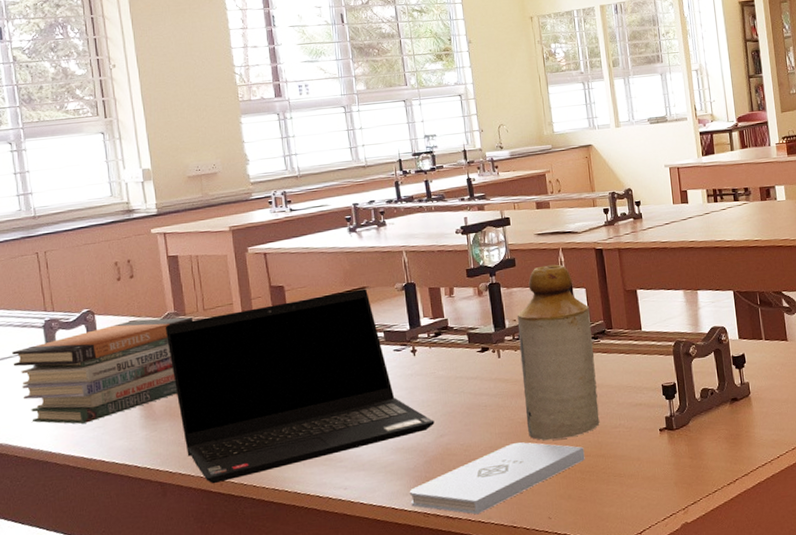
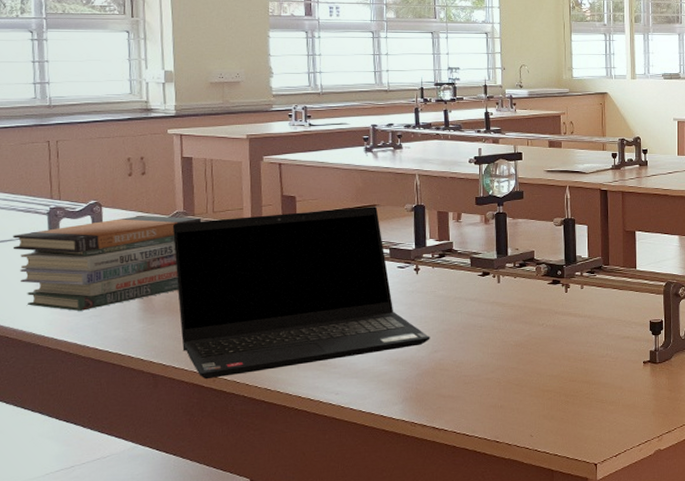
notepad: present [409,442,585,515] -> none [399,363,571,428]
bottle: present [517,264,600,441] -> none [518,200,590,364]

